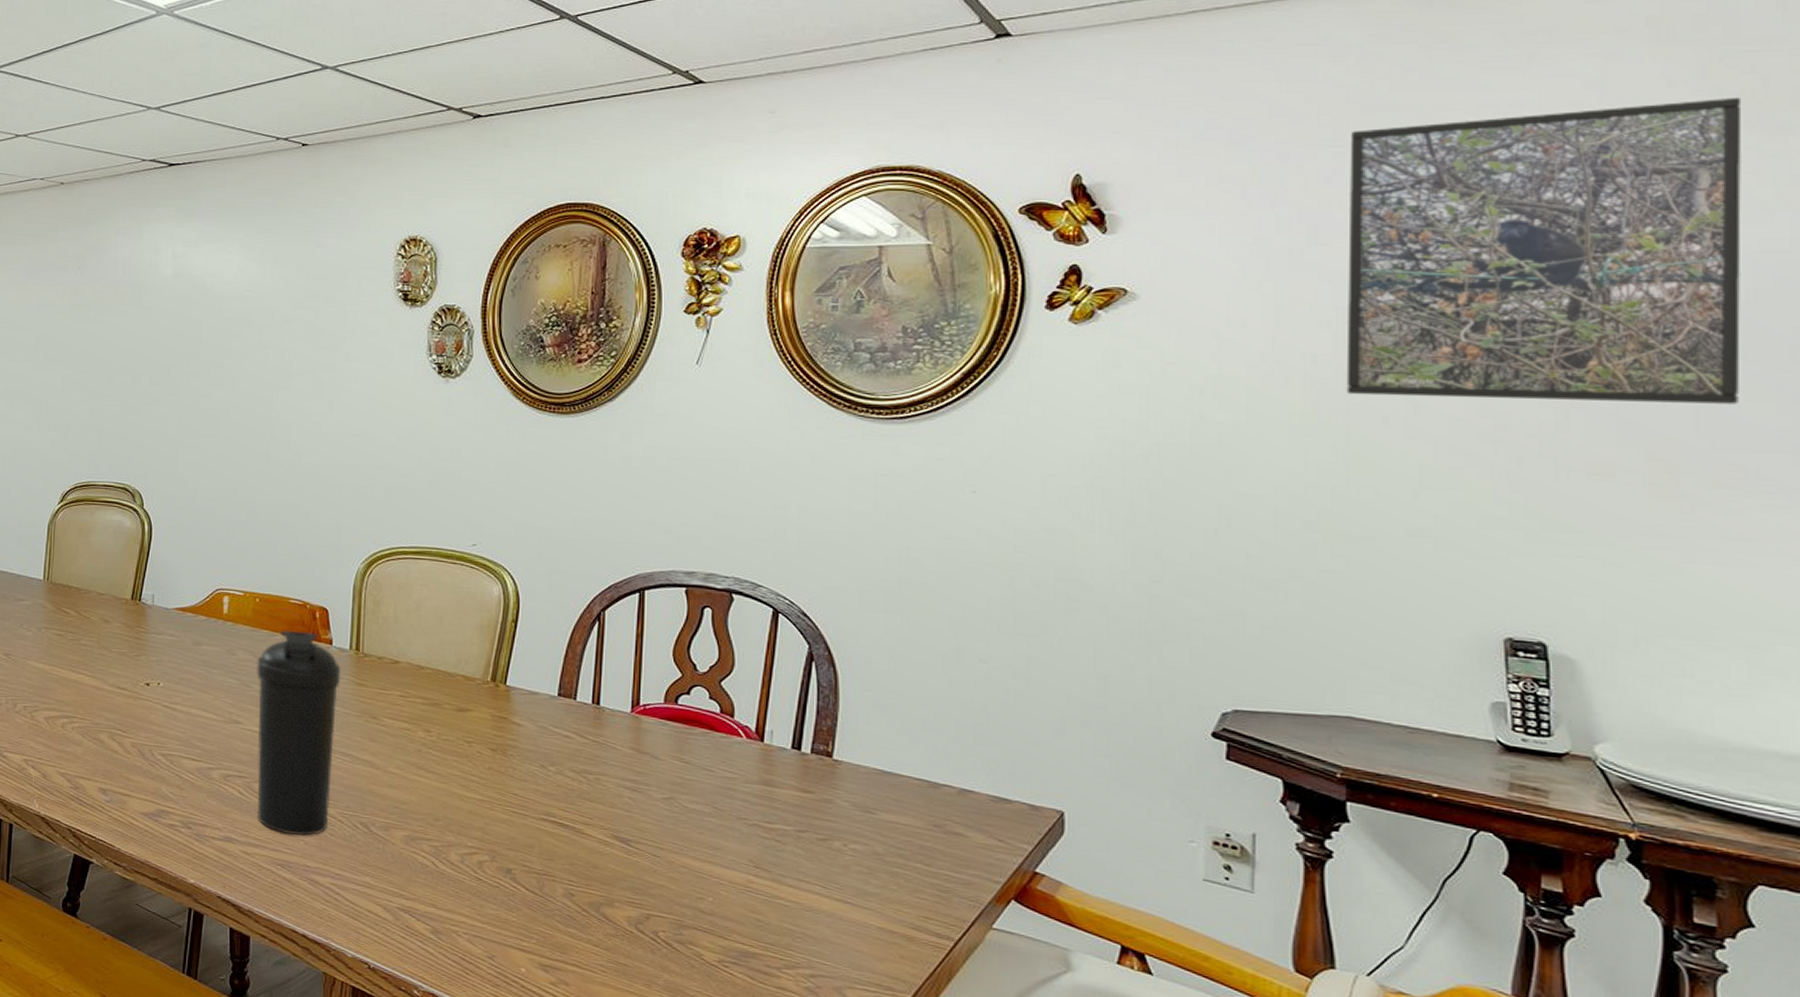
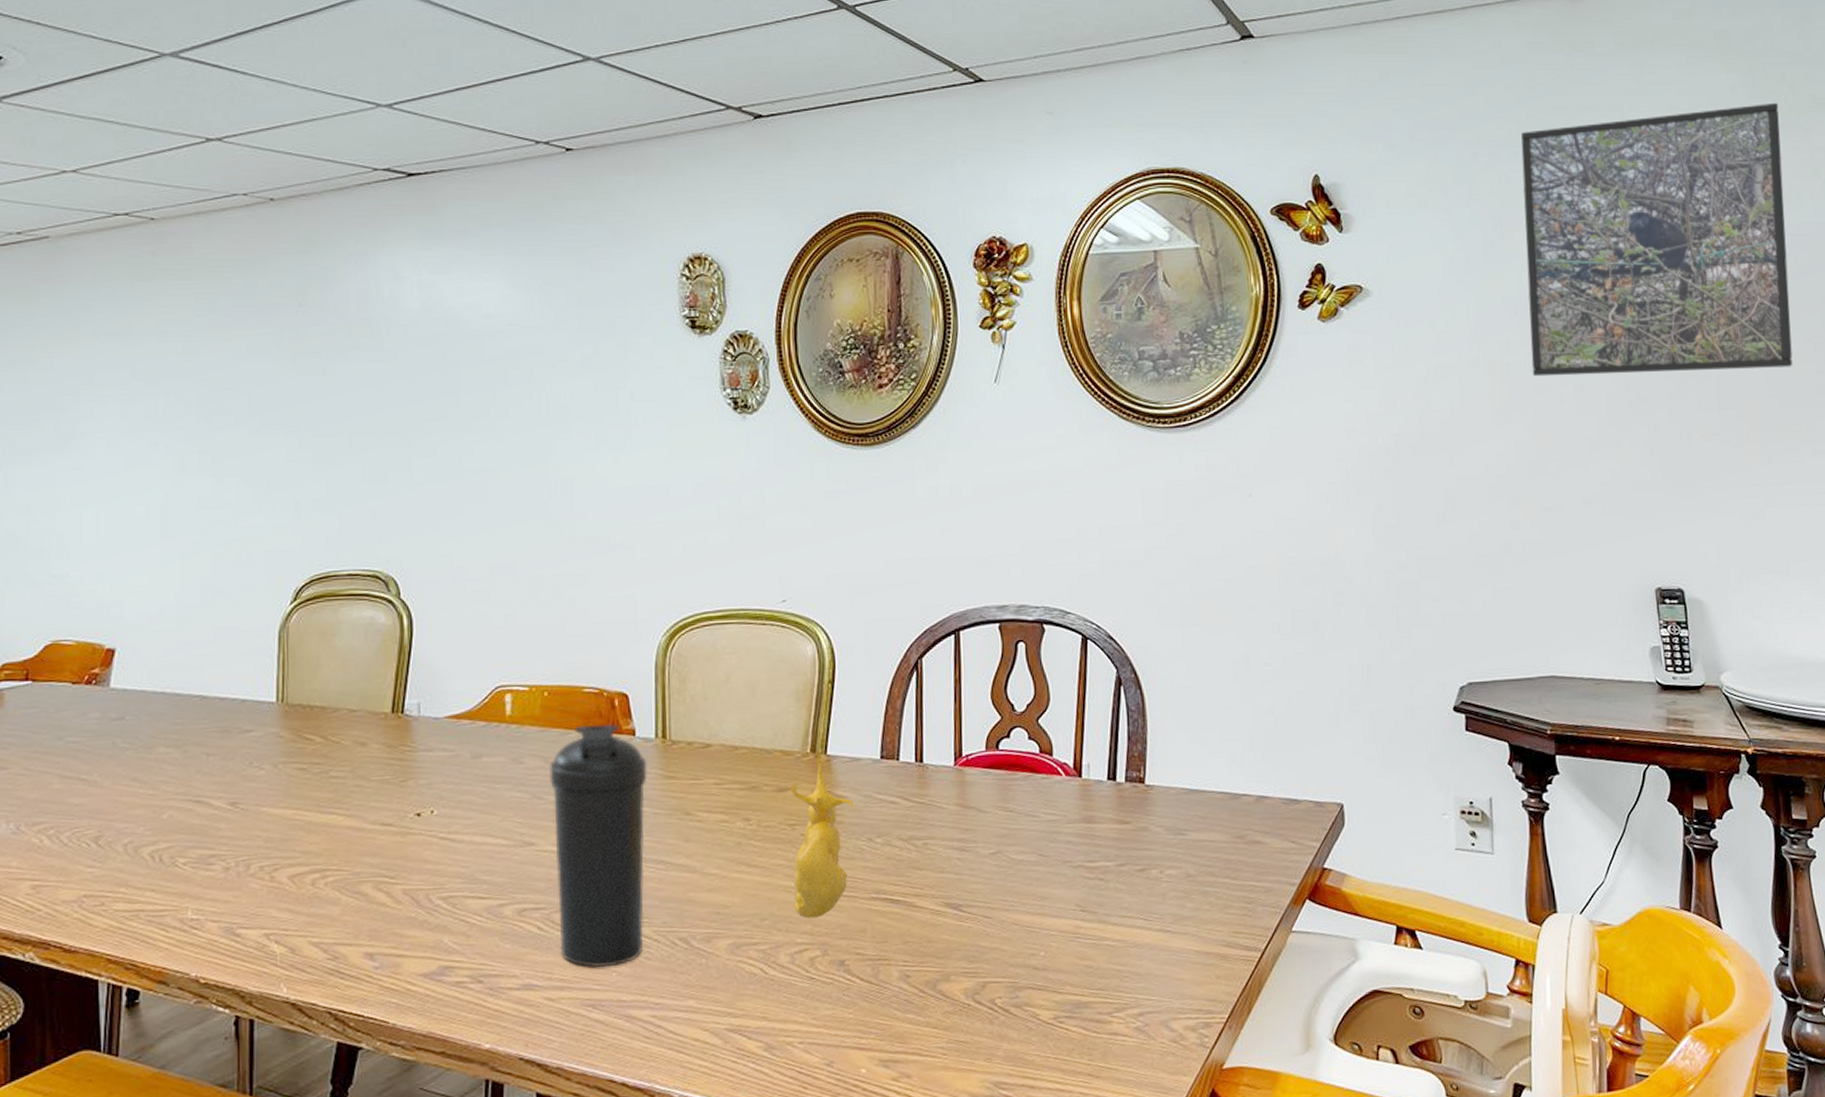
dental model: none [466,679,531,827] -> present [791,749,856,919]

